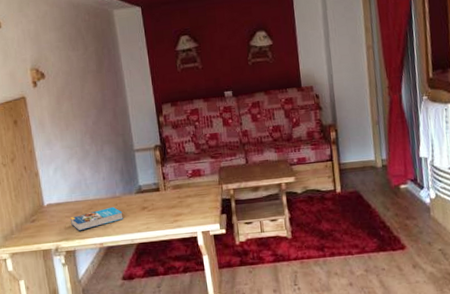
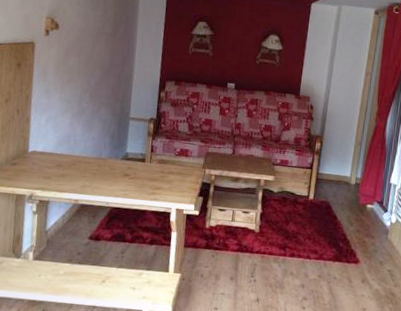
book: present [70,206,123,231] -> none [50,167,105,184]

